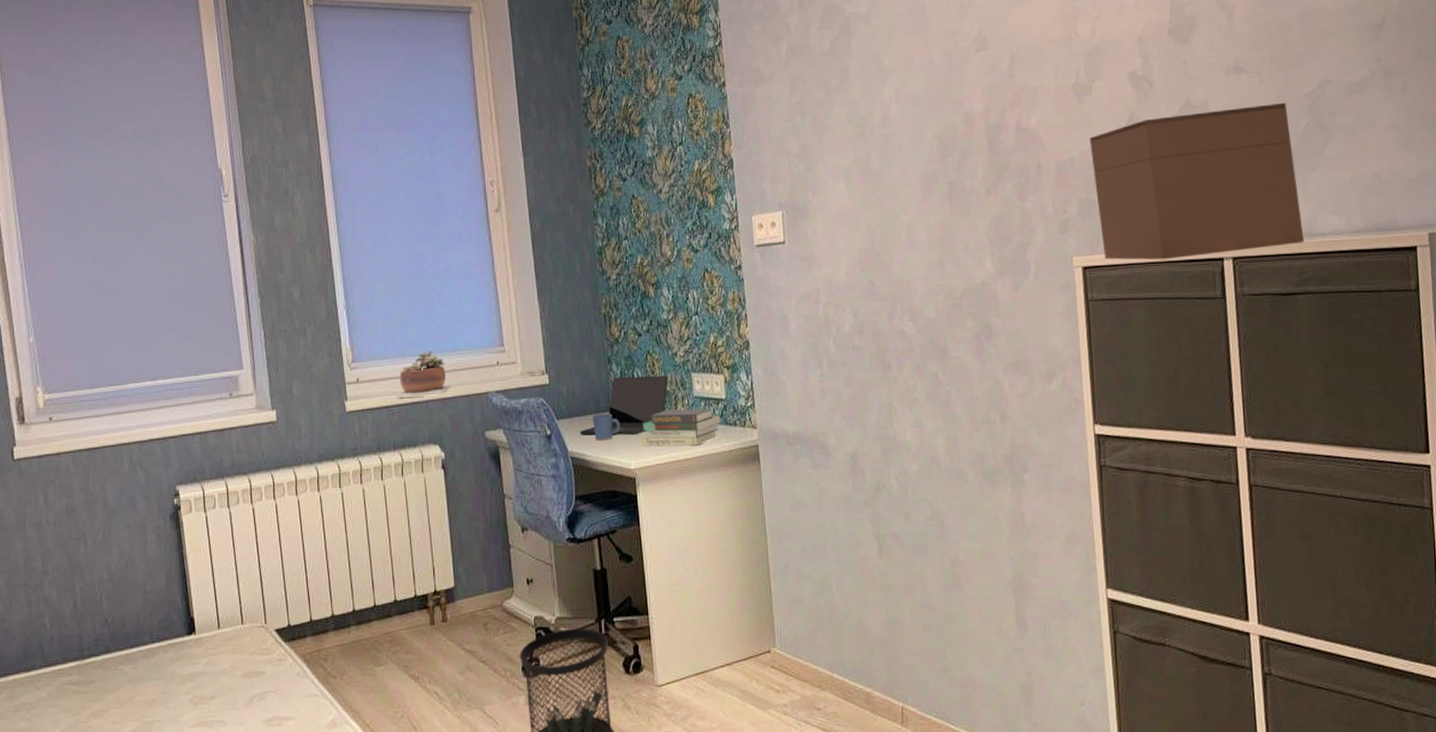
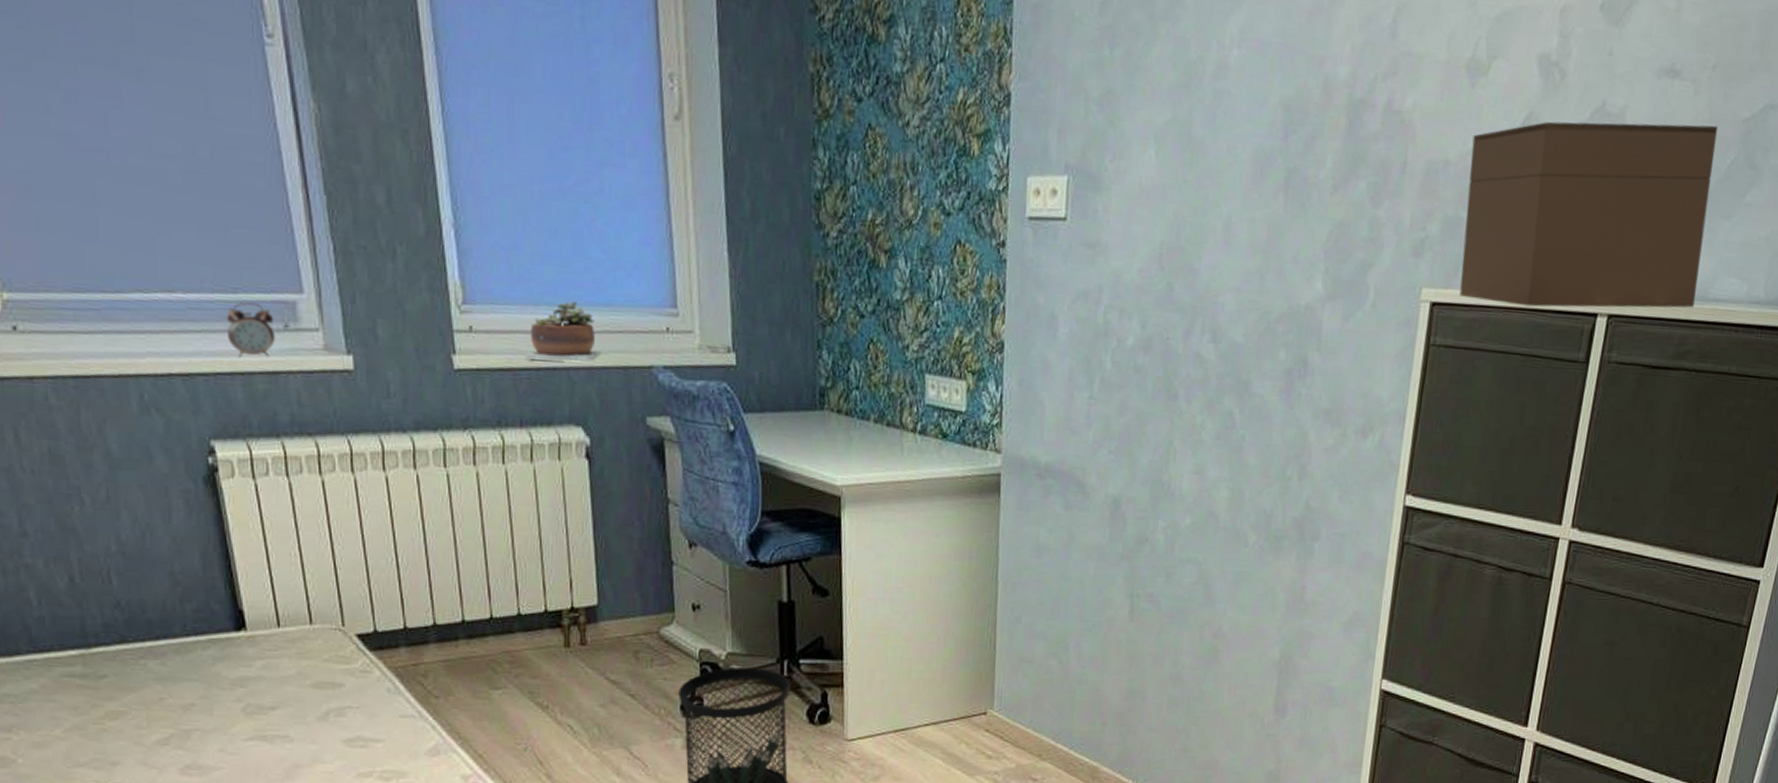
alarm clock: none [190,381,223,422] -> present [226,302,275,358]
laptop: present [580,376,669,436] -> none [773,367,895,444]
mug: present [592,414,620,441] -> none [791,412,827,447]
books: present [640,408,721,446] -> none [851,416,957,466]

